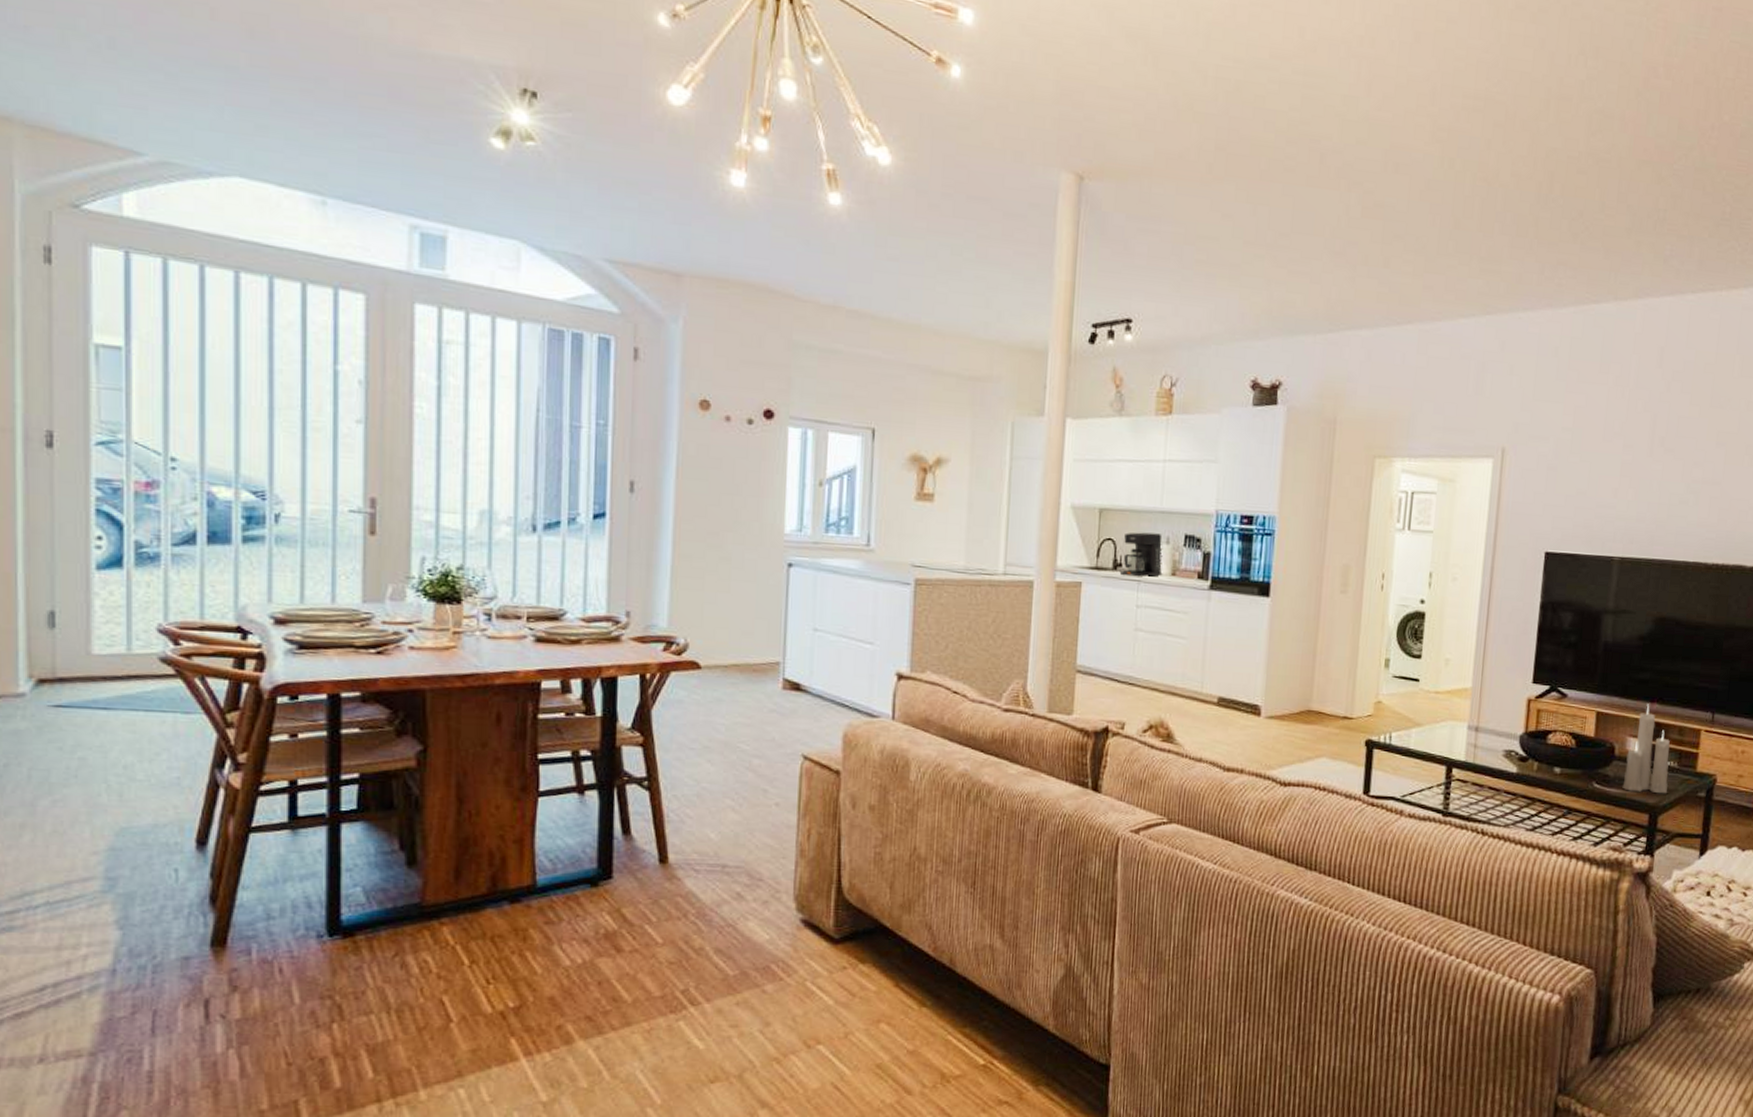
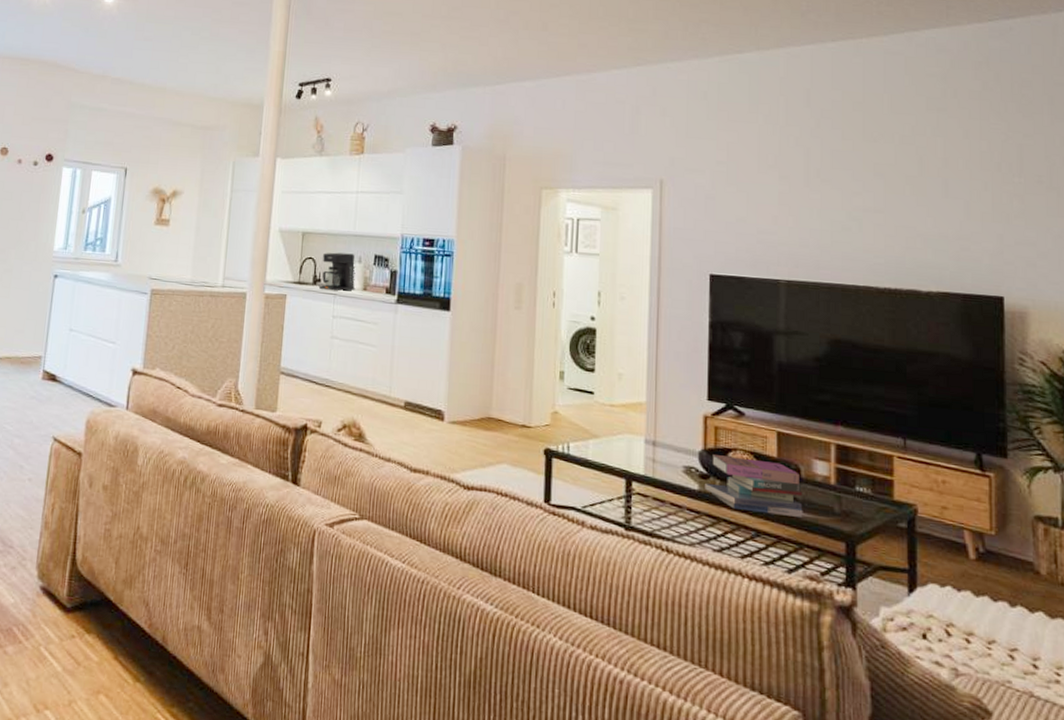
books: none [1523,736,1615,793] -> present [705,453,803,517]
candle: present [1622,704,1670,794] -> none [813,426,864,522]

